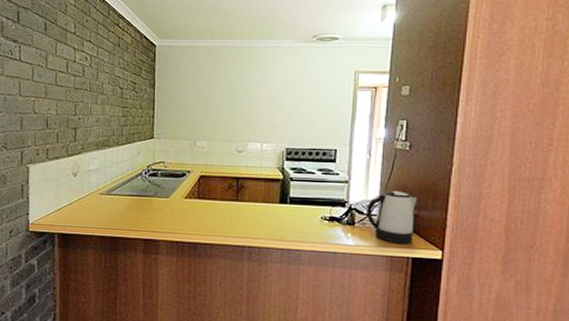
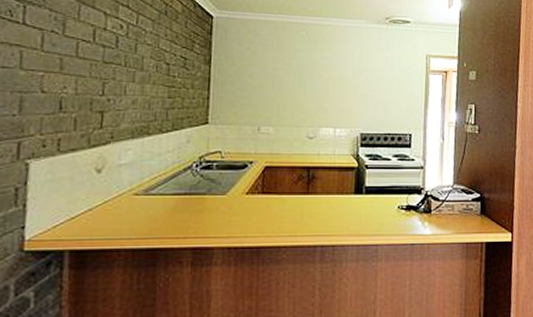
kettle: present [366,191,418,244] -> none [442,175,488,229]

